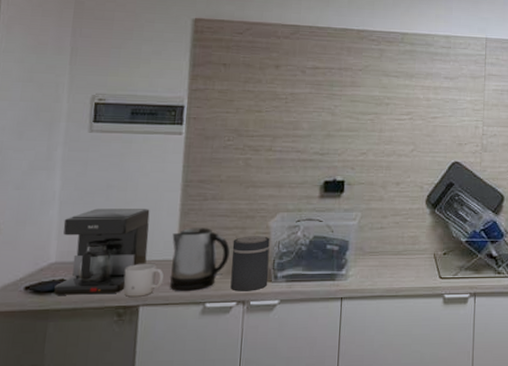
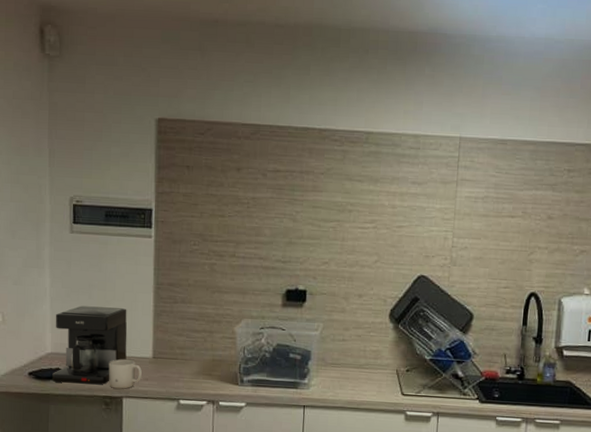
kettle: present [170,227,230,291] -> none [147,328,199,388]
cylinder: present [230,236,270,292] -> none [201,340,236,393]

